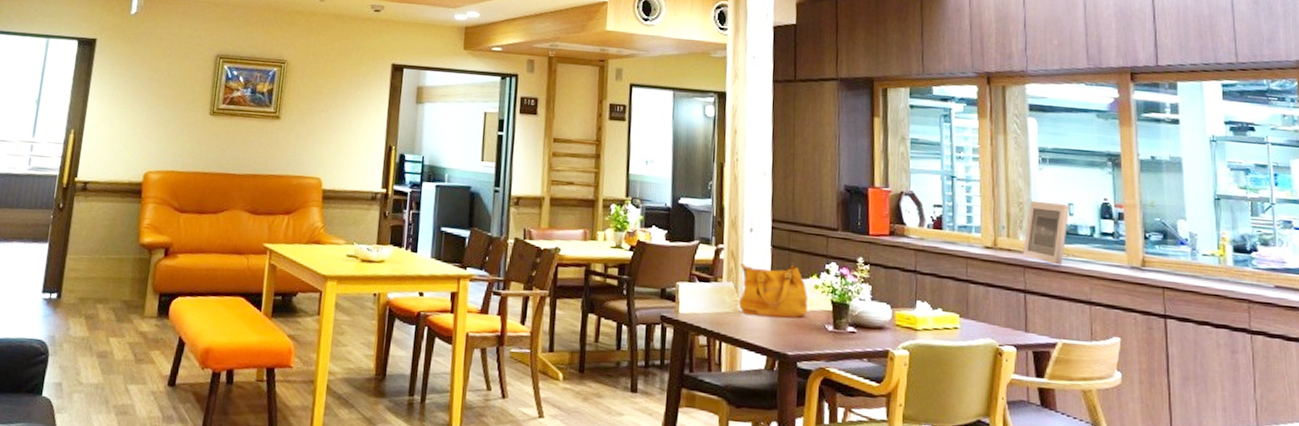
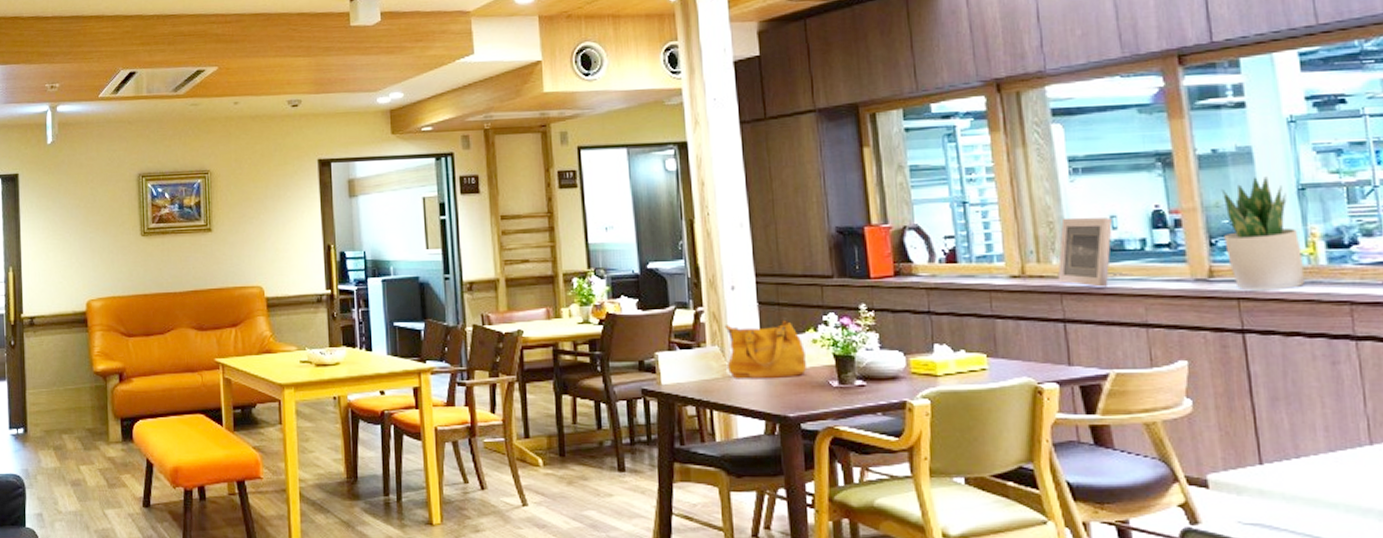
planter: none [1156,184,1215,284] -> present [1221,176,1304,291]

